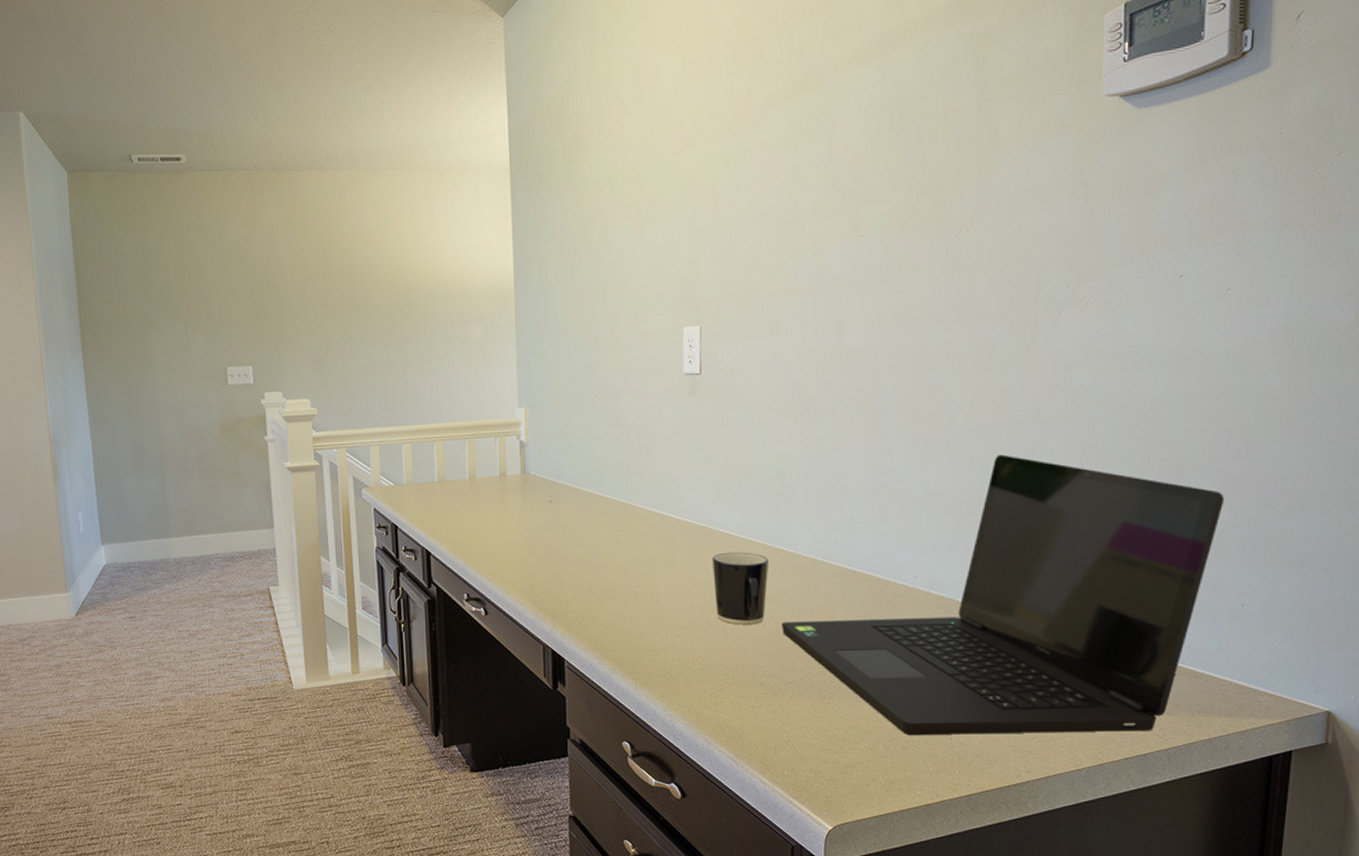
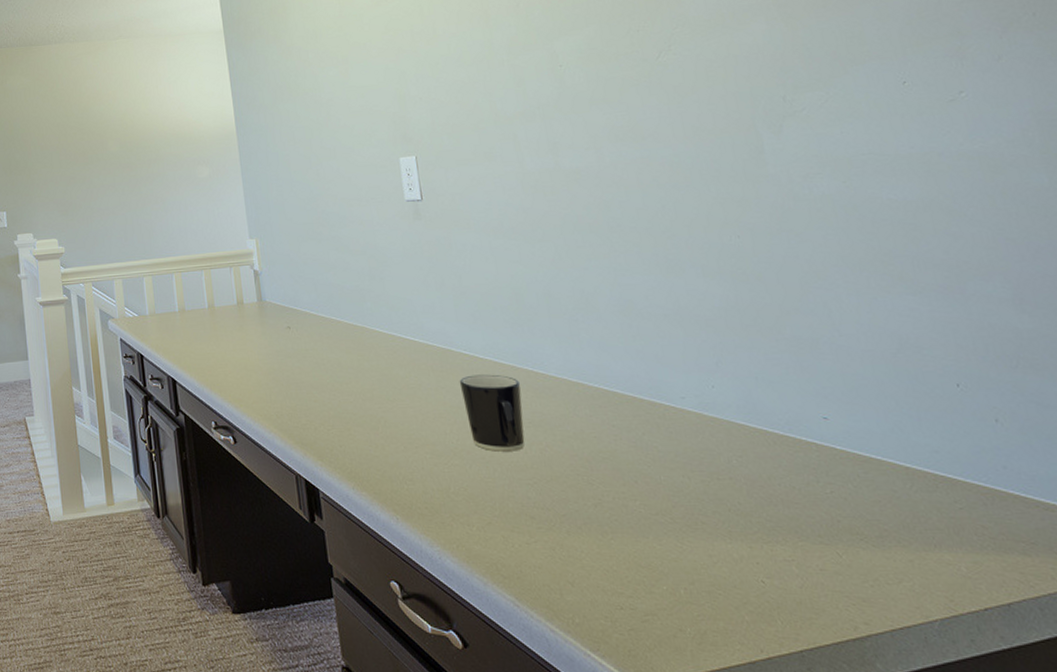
laptop: present [782,454,1225,736] -> none [545,266,1023,578]

